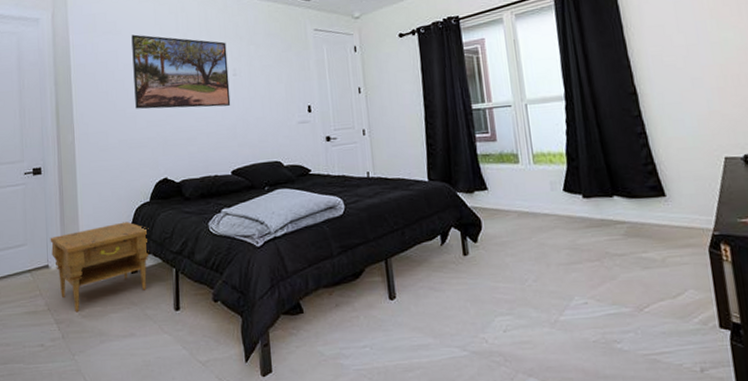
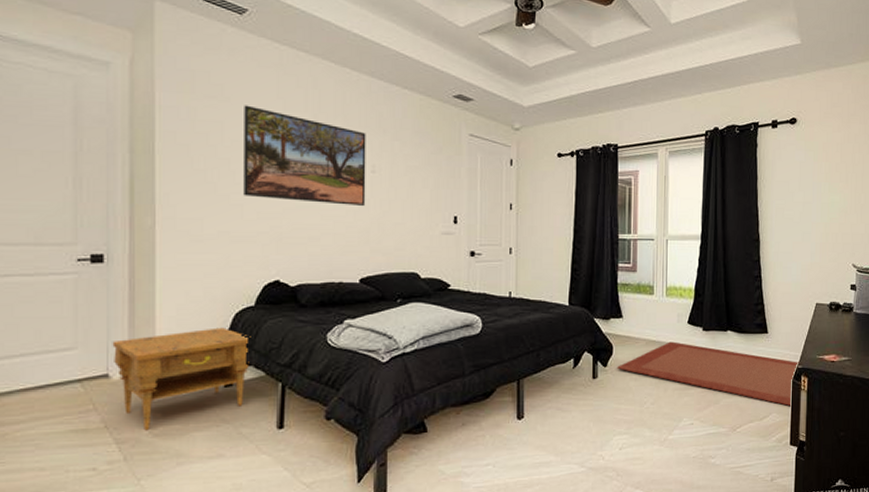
rug: none [489,212,715,281] -> present [617,341,800,407]

